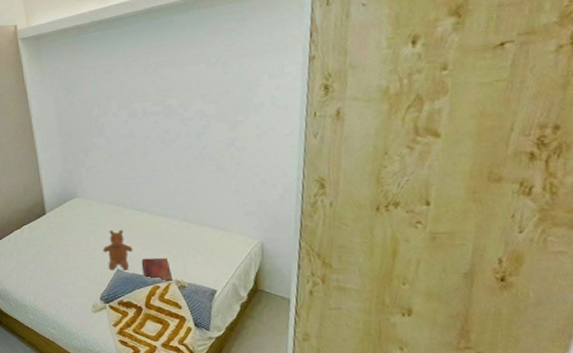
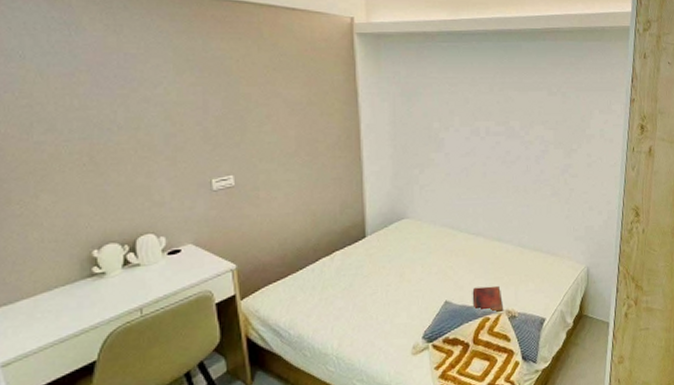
teddy bear: present [102,229,133,270] -> none [430,255,465,302]

